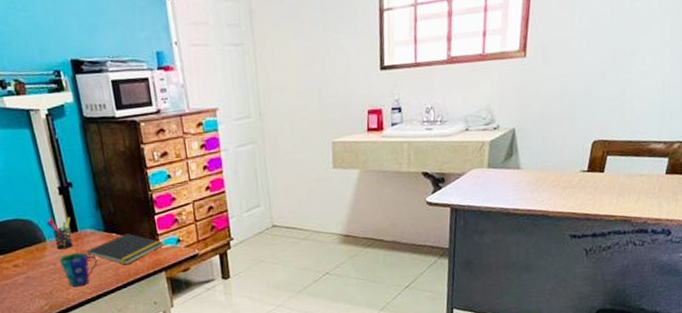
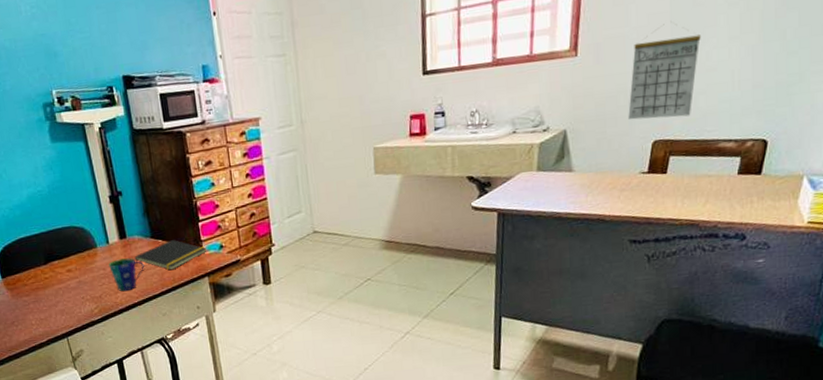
pen holder: present [46,217,73,250] -> none [97,224,122,255]
calendar: none [571,29,637,121] -> present [628,24,701,120]

